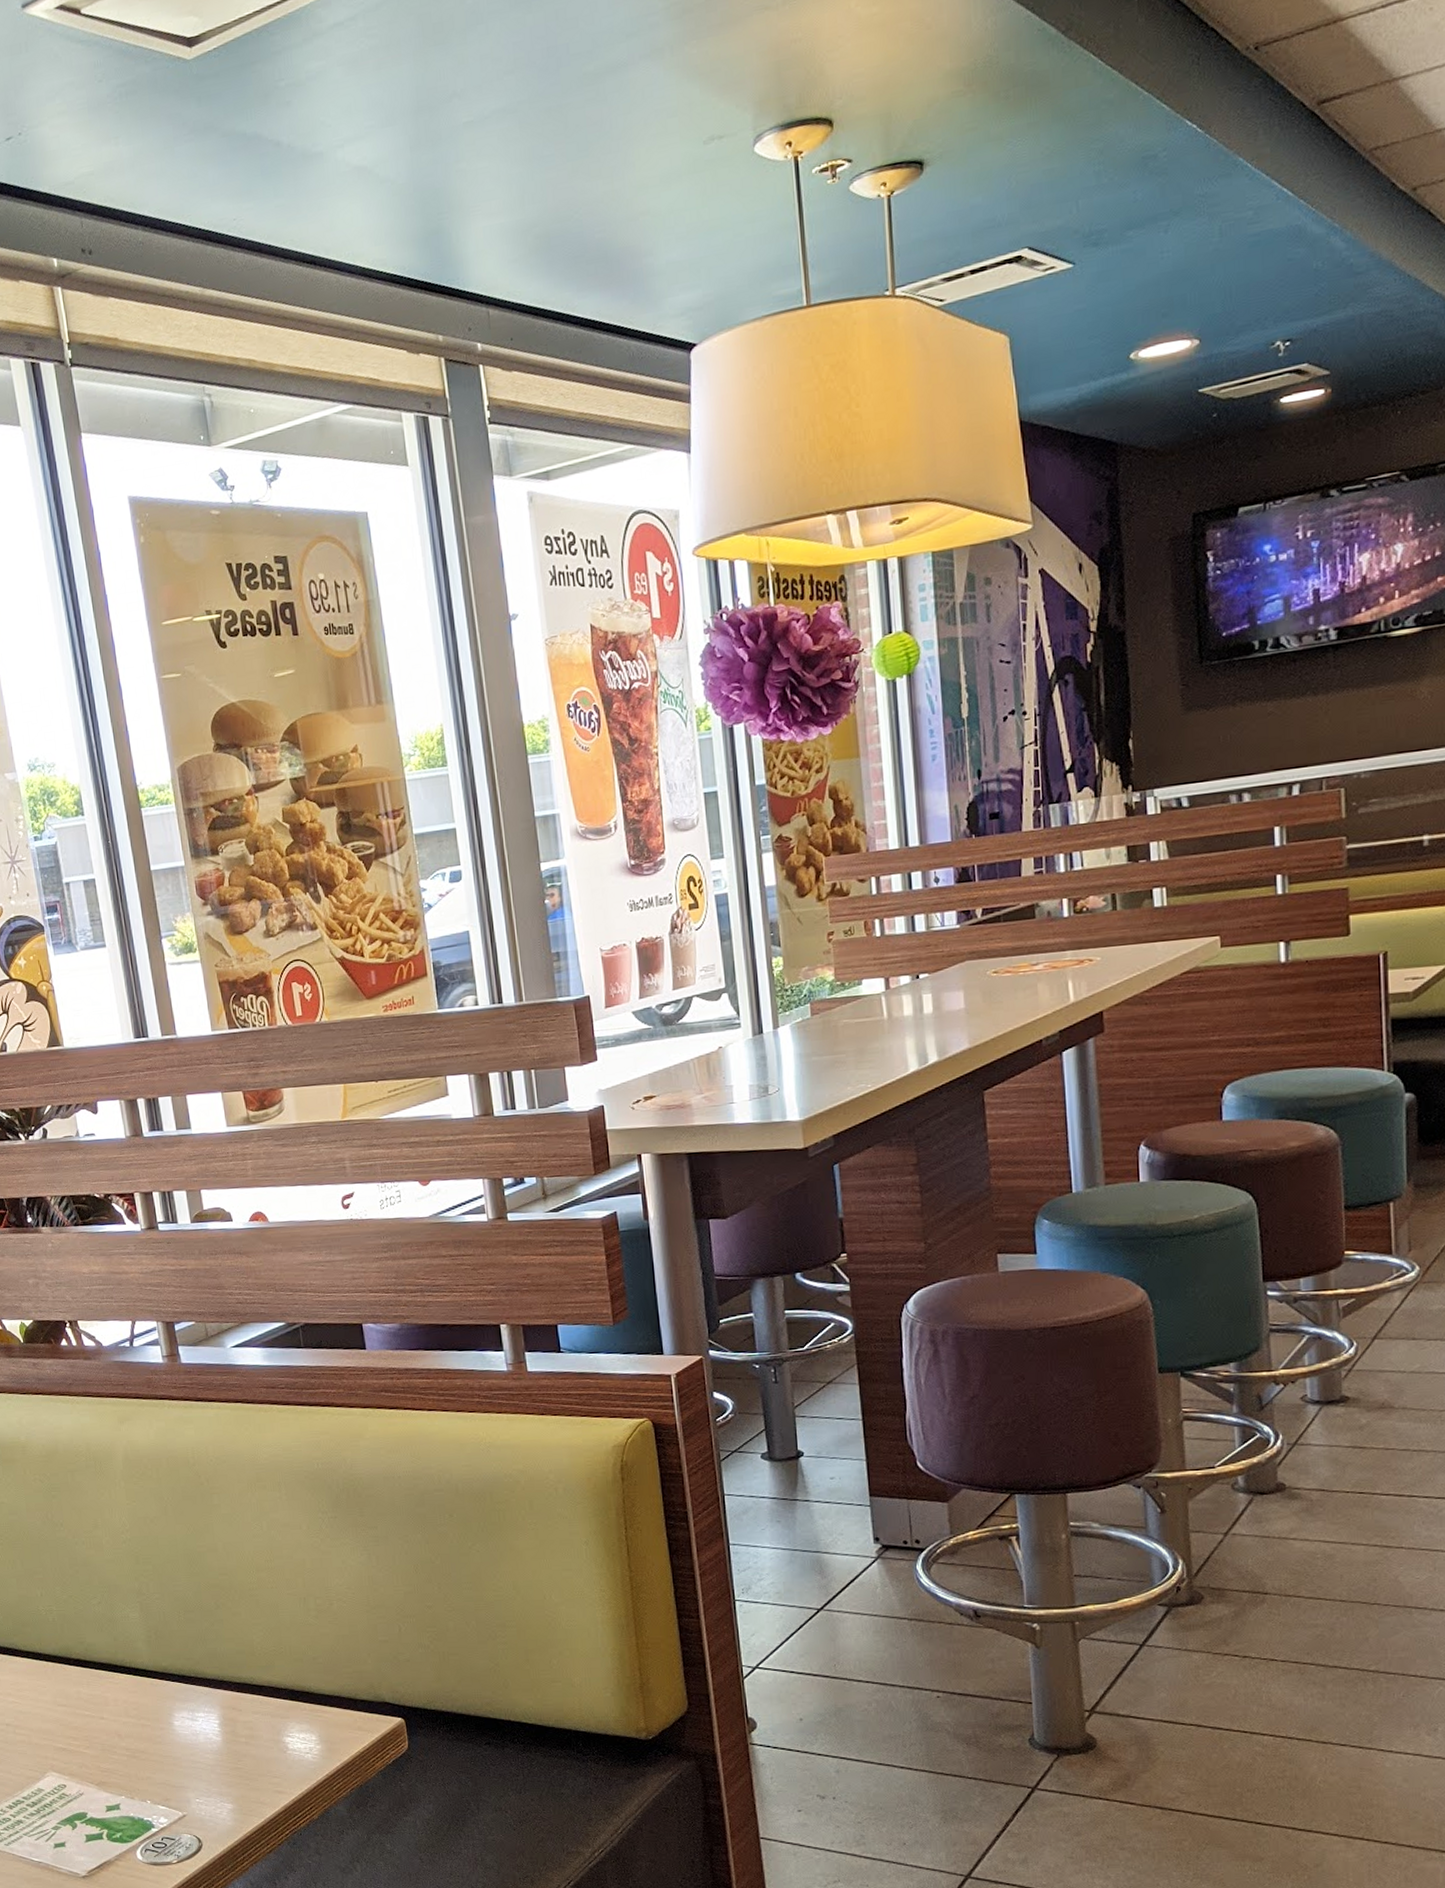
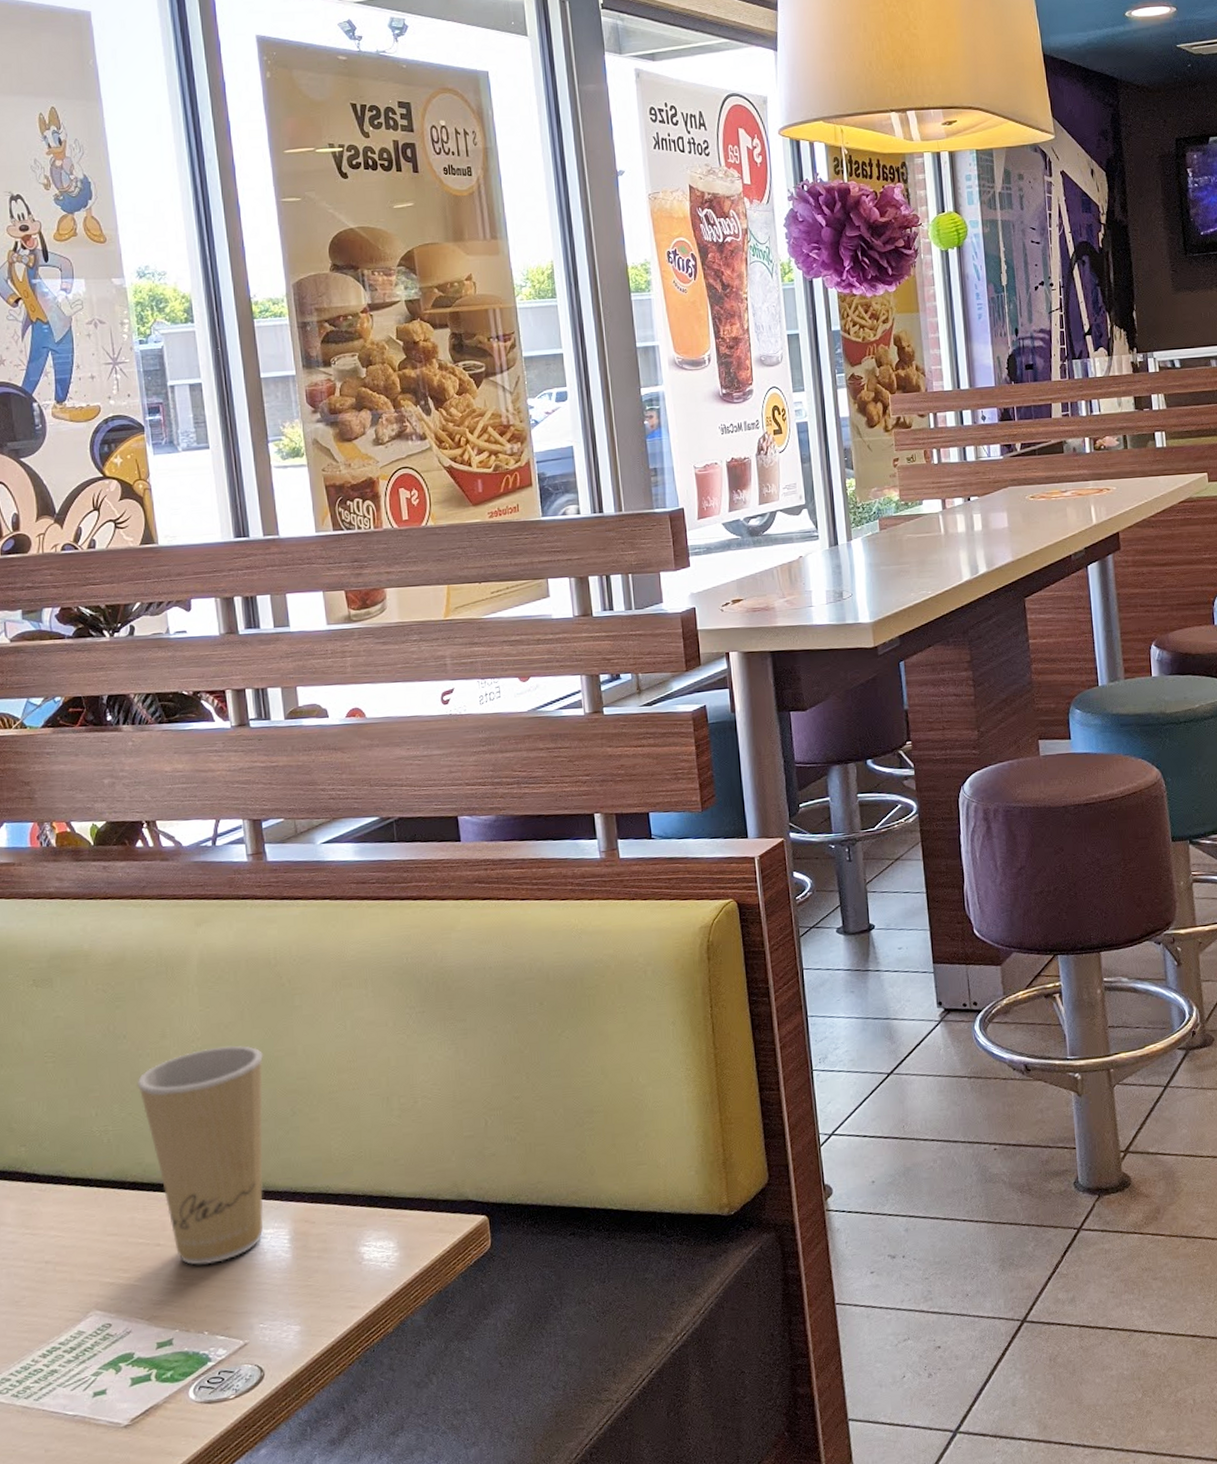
paper cup: none [75,1539,195,1740] -> present [137,1045,264,1265]

